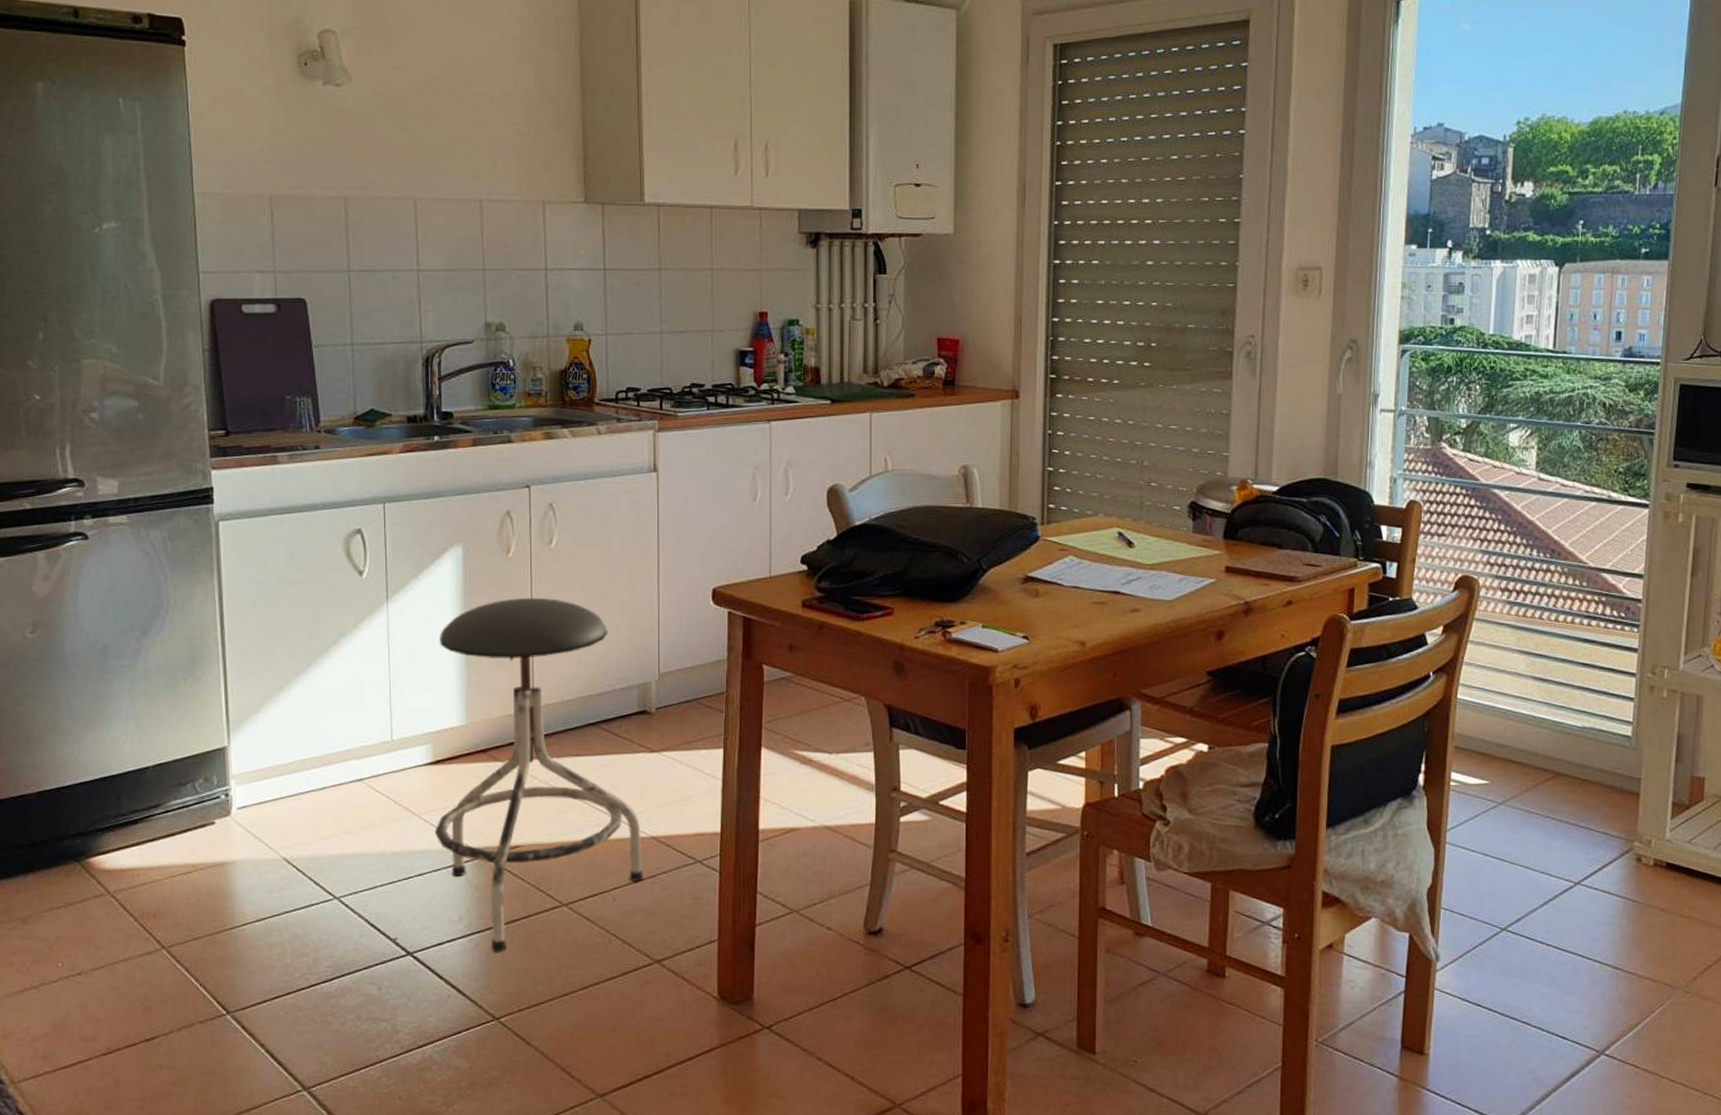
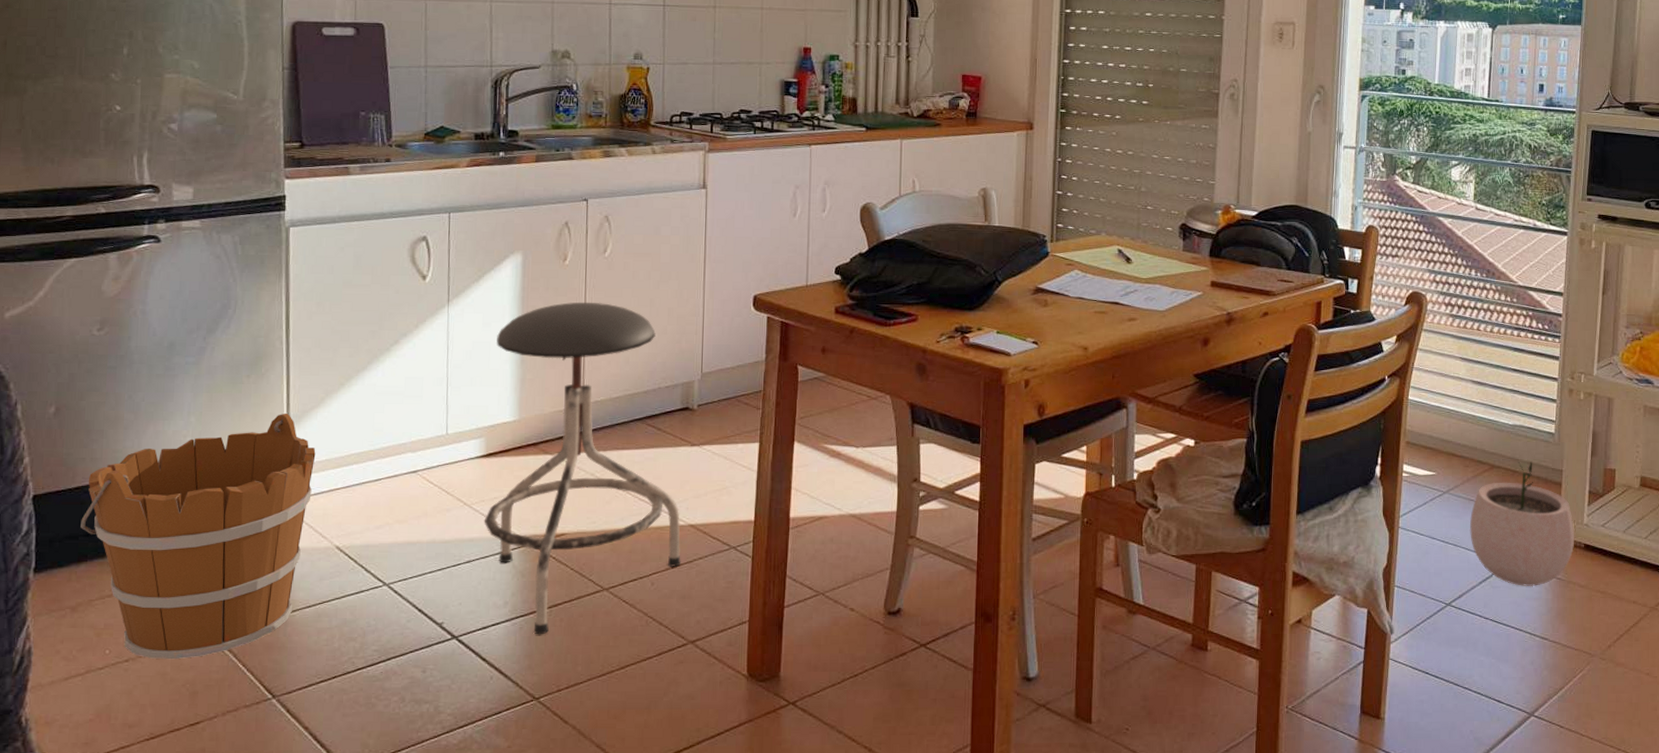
bucket: none [26,718,258,973] -> present [80,413,316,660]
plant pot: none [1529,768,1655,911] -> present [1469,461,1575,587]

